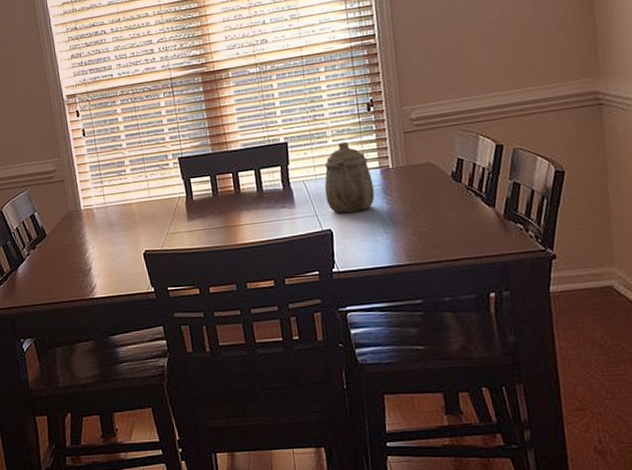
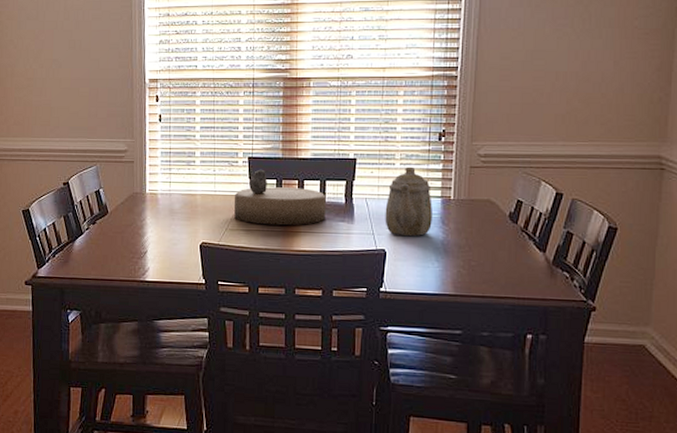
decorative bowl: none [170,168,266,224] -> present [234,169,326,226]

